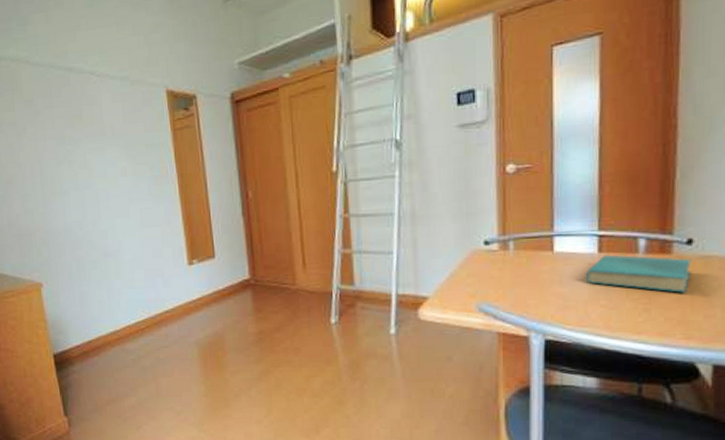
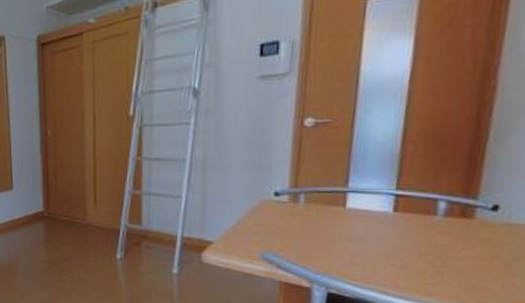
book: present [585,254,692,293] -> none [376,214,495,259]

